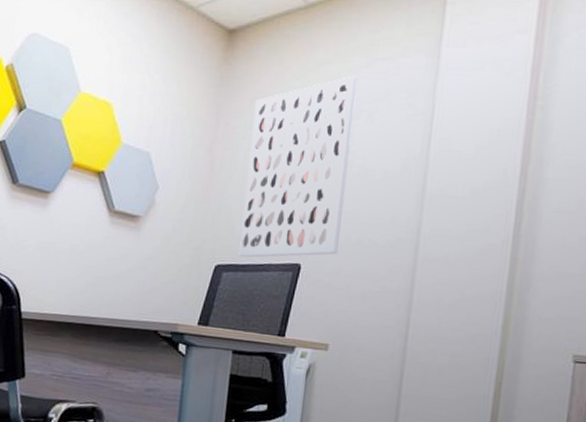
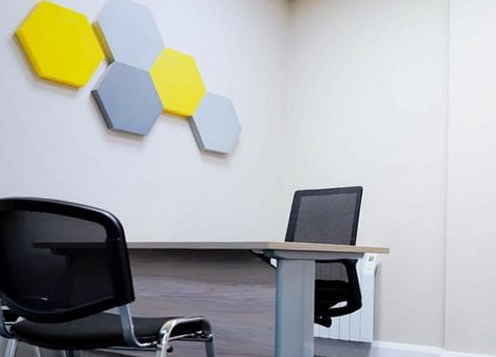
wall art: present [238,75,358,258] -> none [313,37,392,184]

